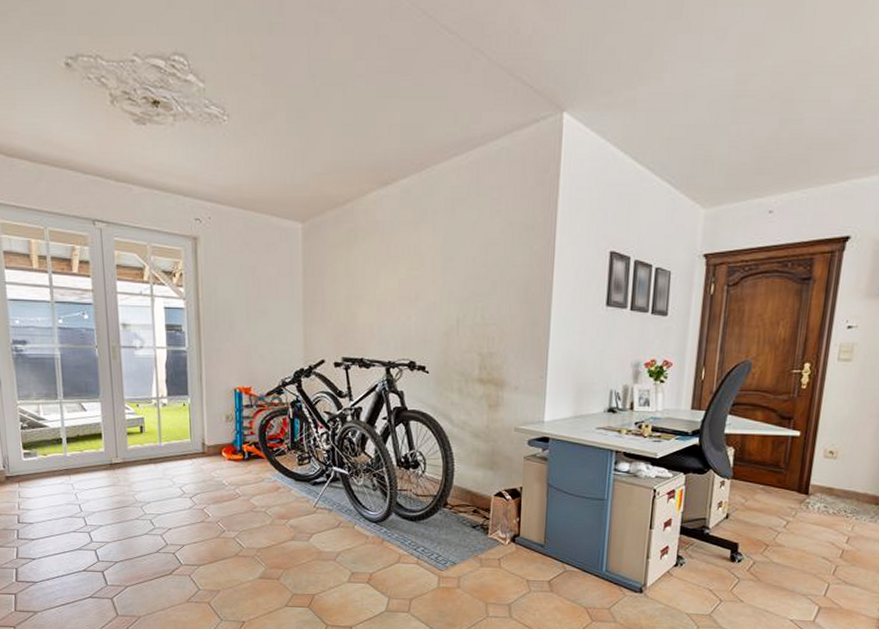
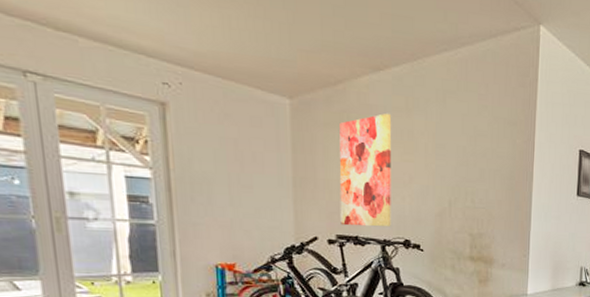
wall art: none [346,228,398,349] -> present [339,113,391,227]

